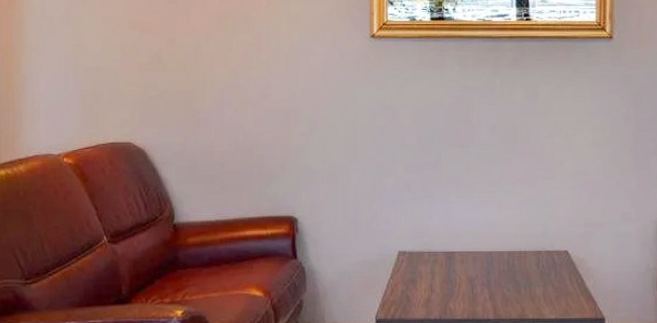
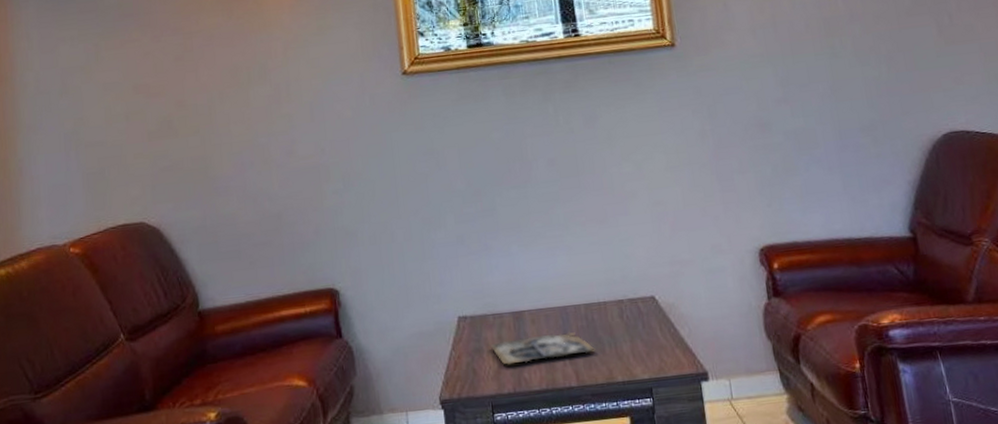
magazine: none [424,273,513,296] -> present [491,332,596,365]

